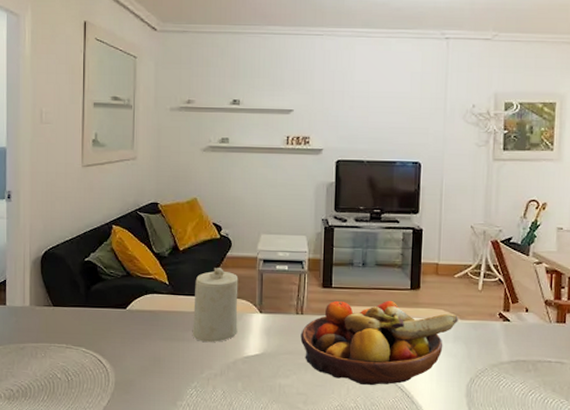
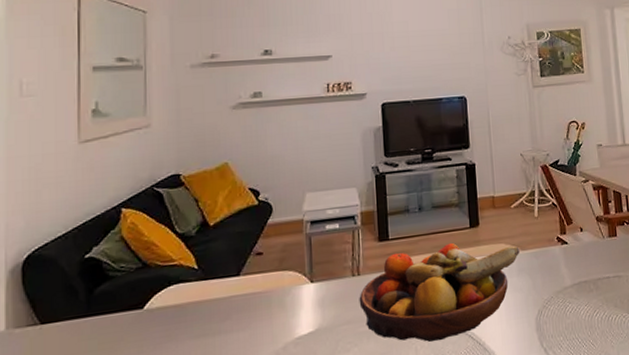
candle: present [192,268,239,342] -> none [230,238,286,330]

